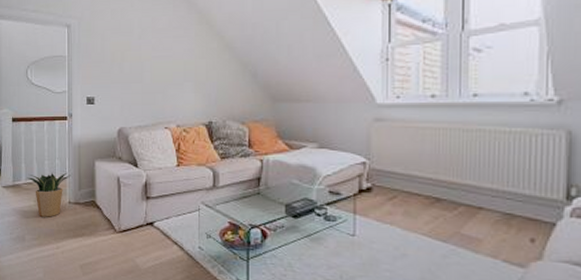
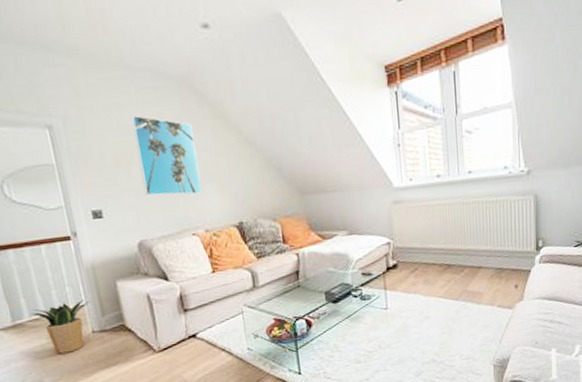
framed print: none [131,18,180,91] -> present [131,114,202,196]

